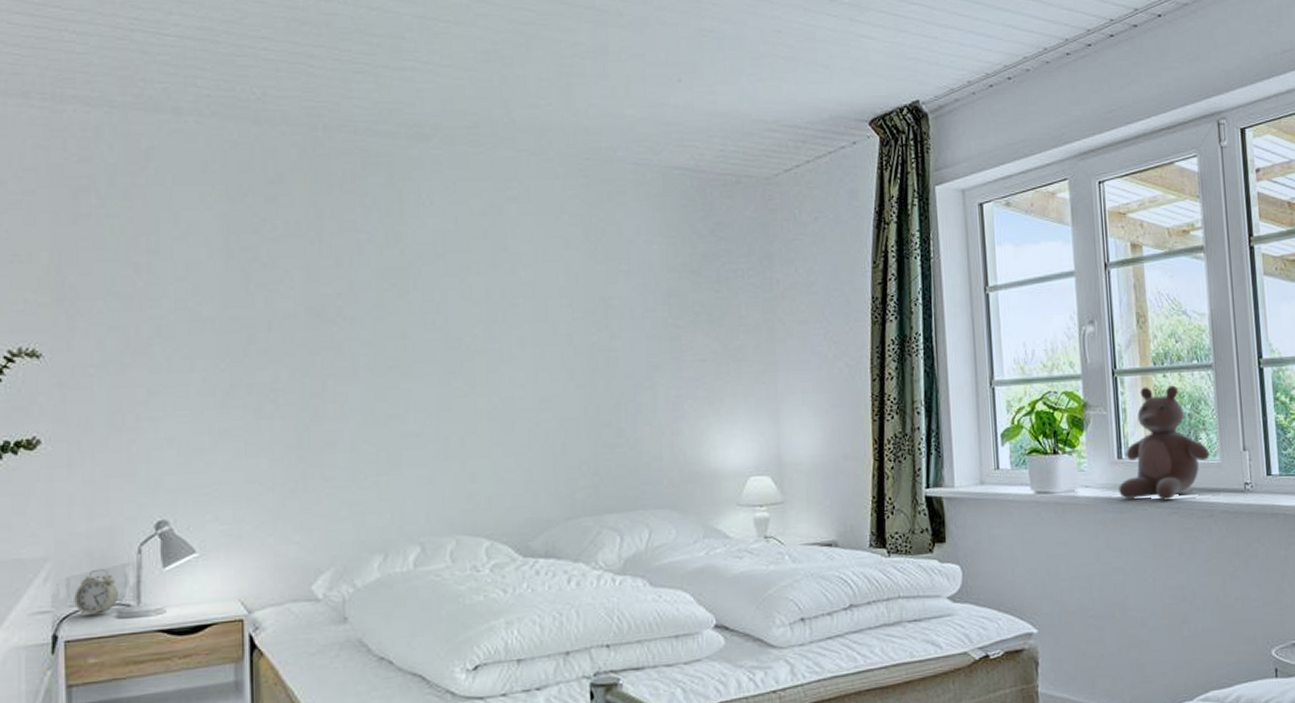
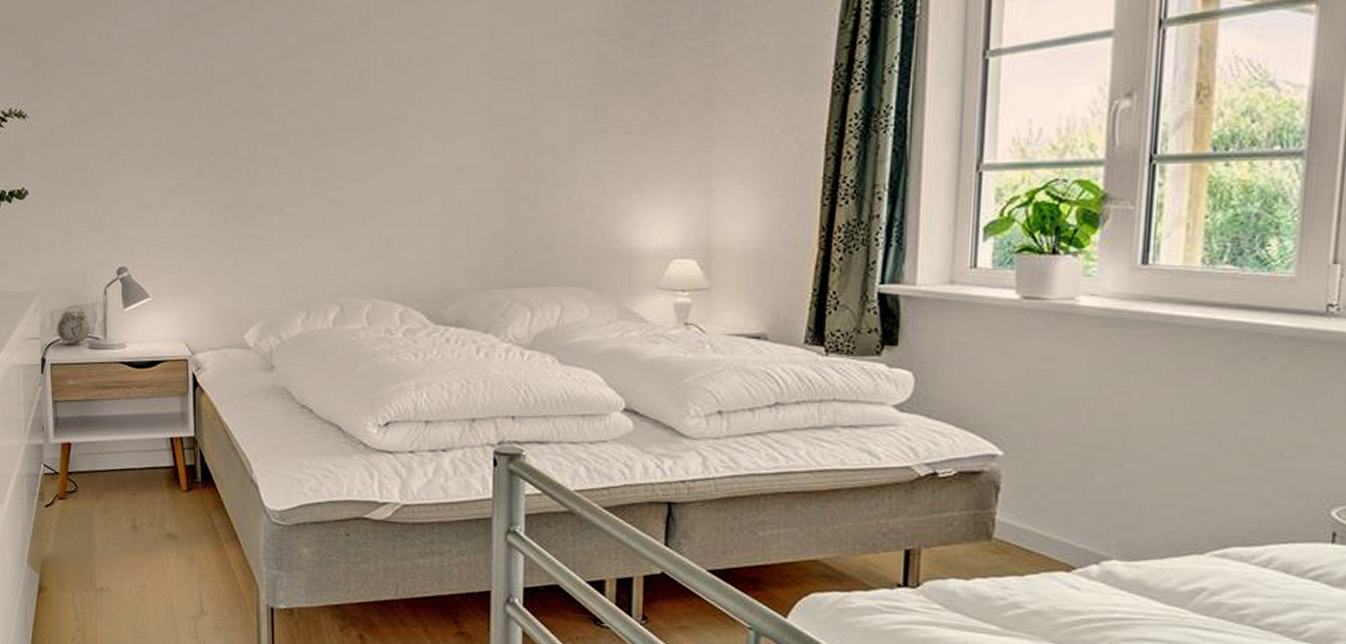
teddy bear: present [1119,385,1210,501] -> none [1137,177,1280,319]

